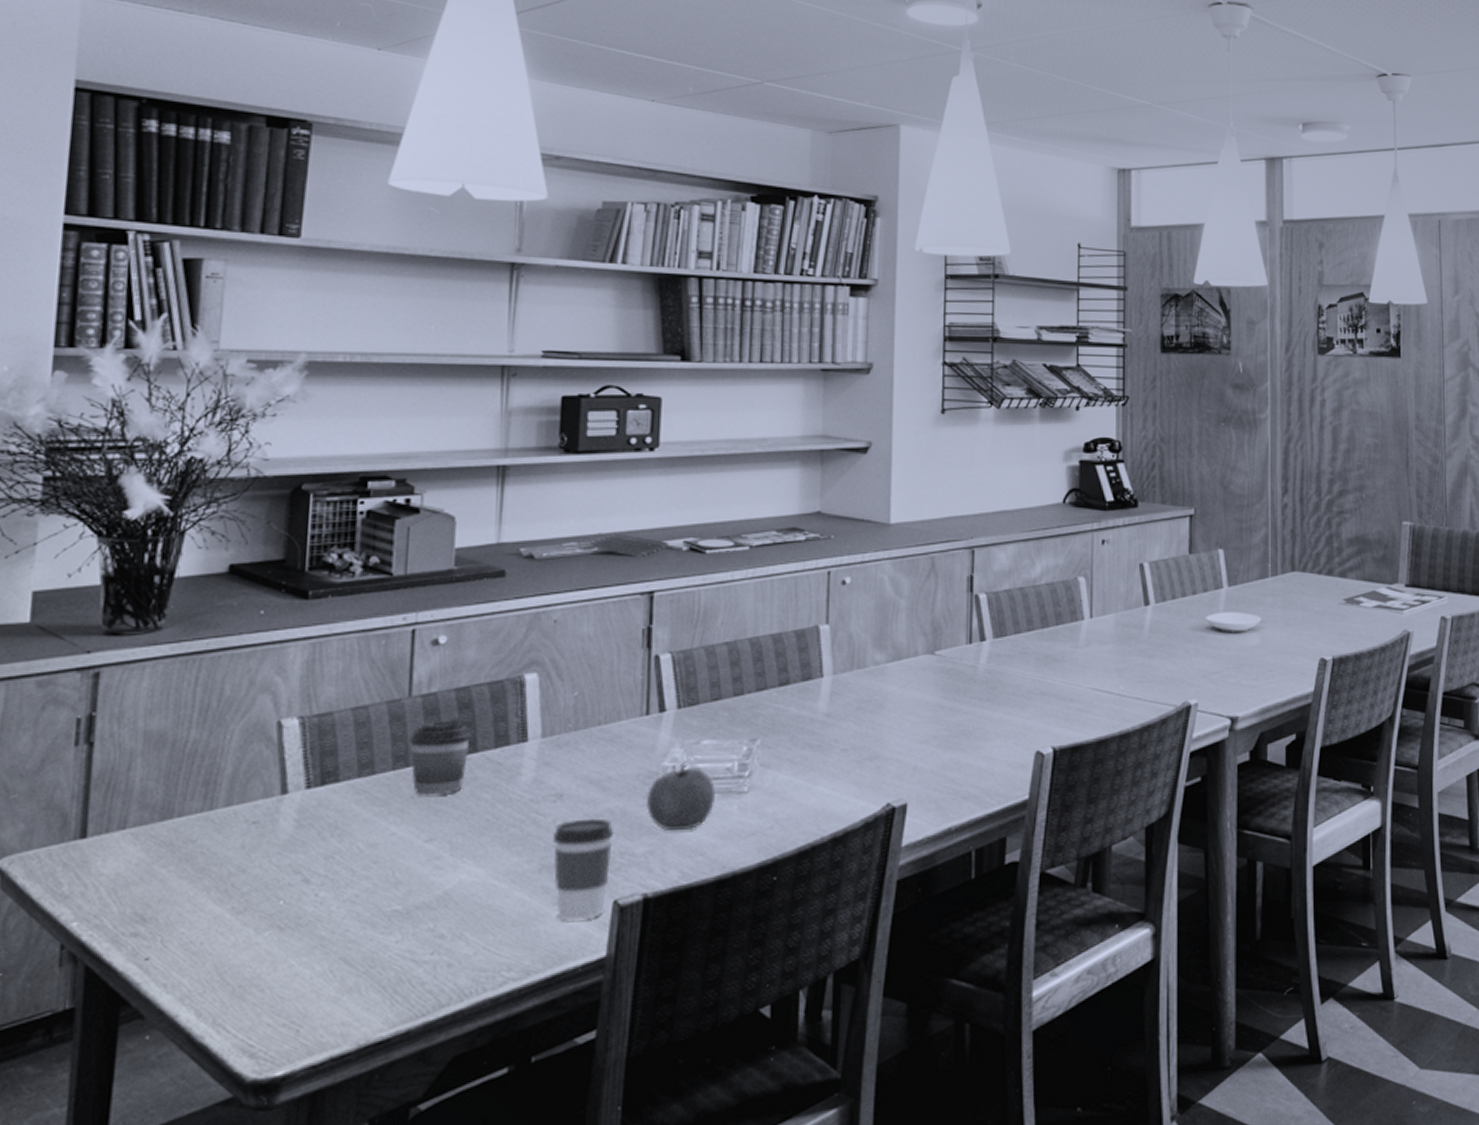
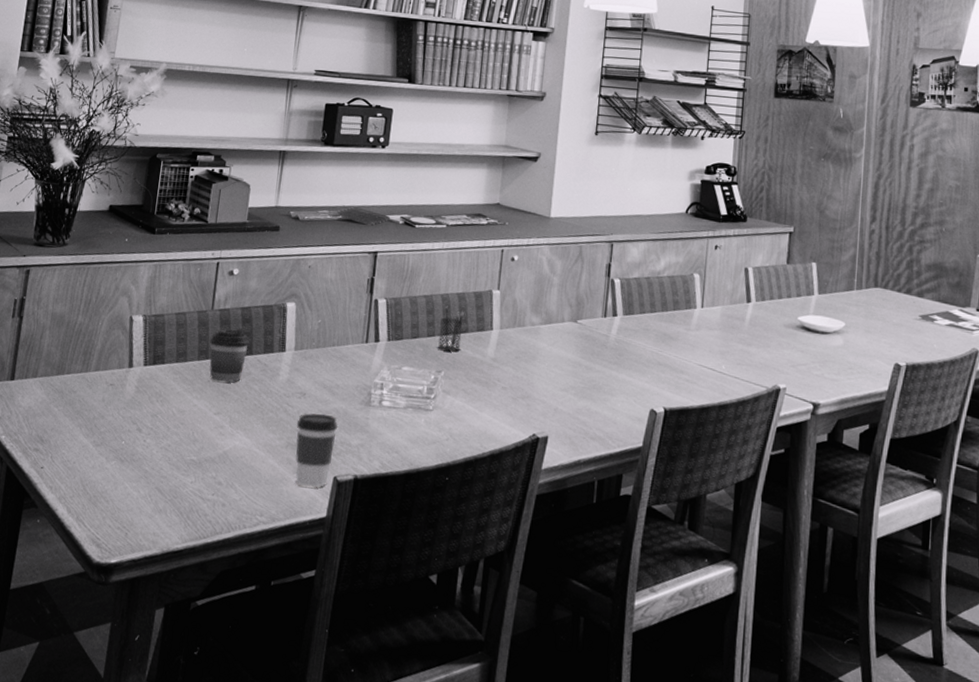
apple: present [645,763,715,832] -> none [360,382,410,433]
pencil holder: none [749,652,782,711] -> present [438,305,464,351]

